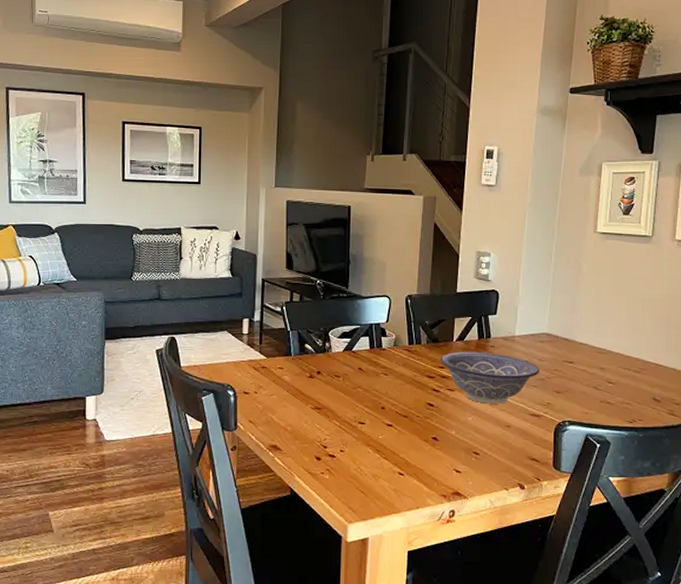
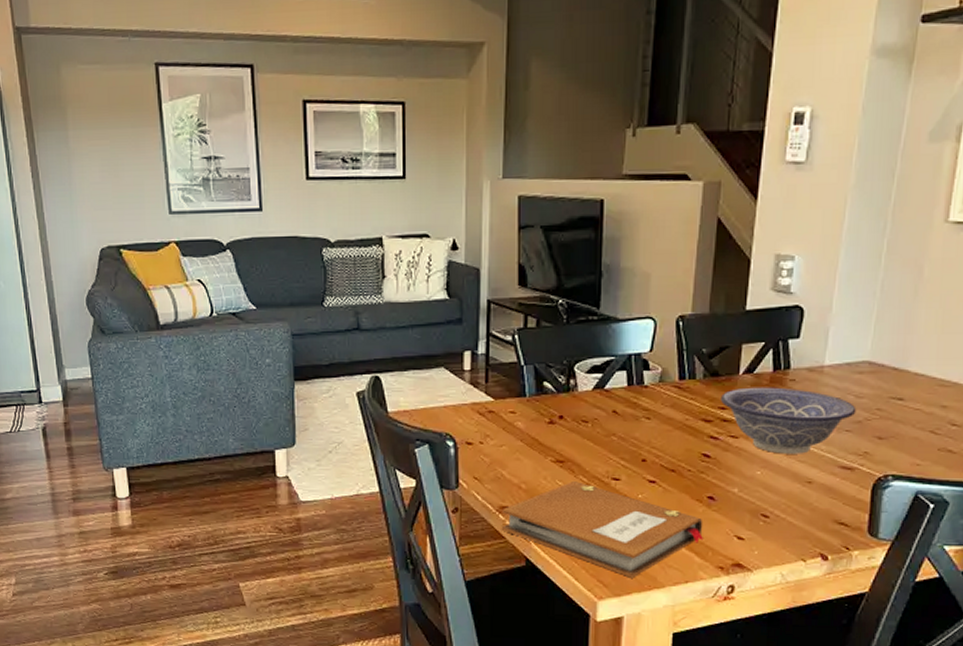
notebook: none [271,425,430,505] -> present [501,481,703,578]

